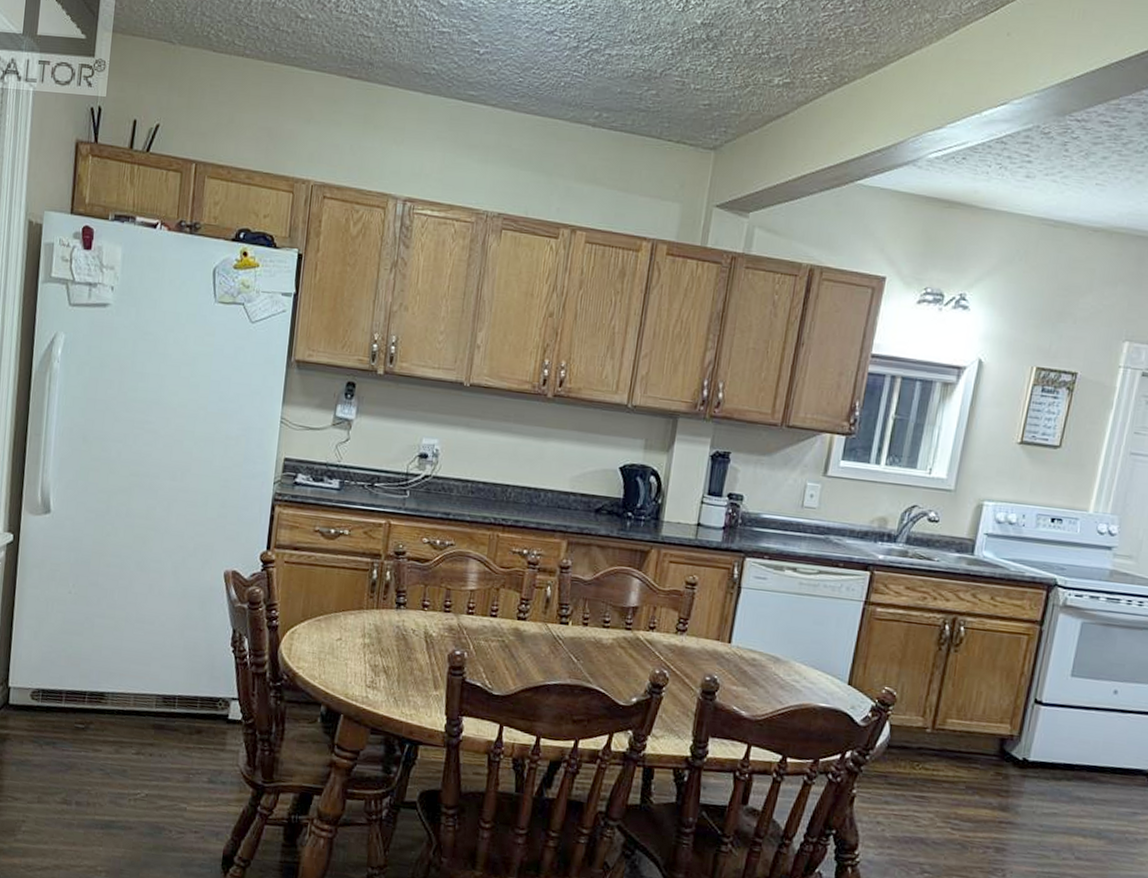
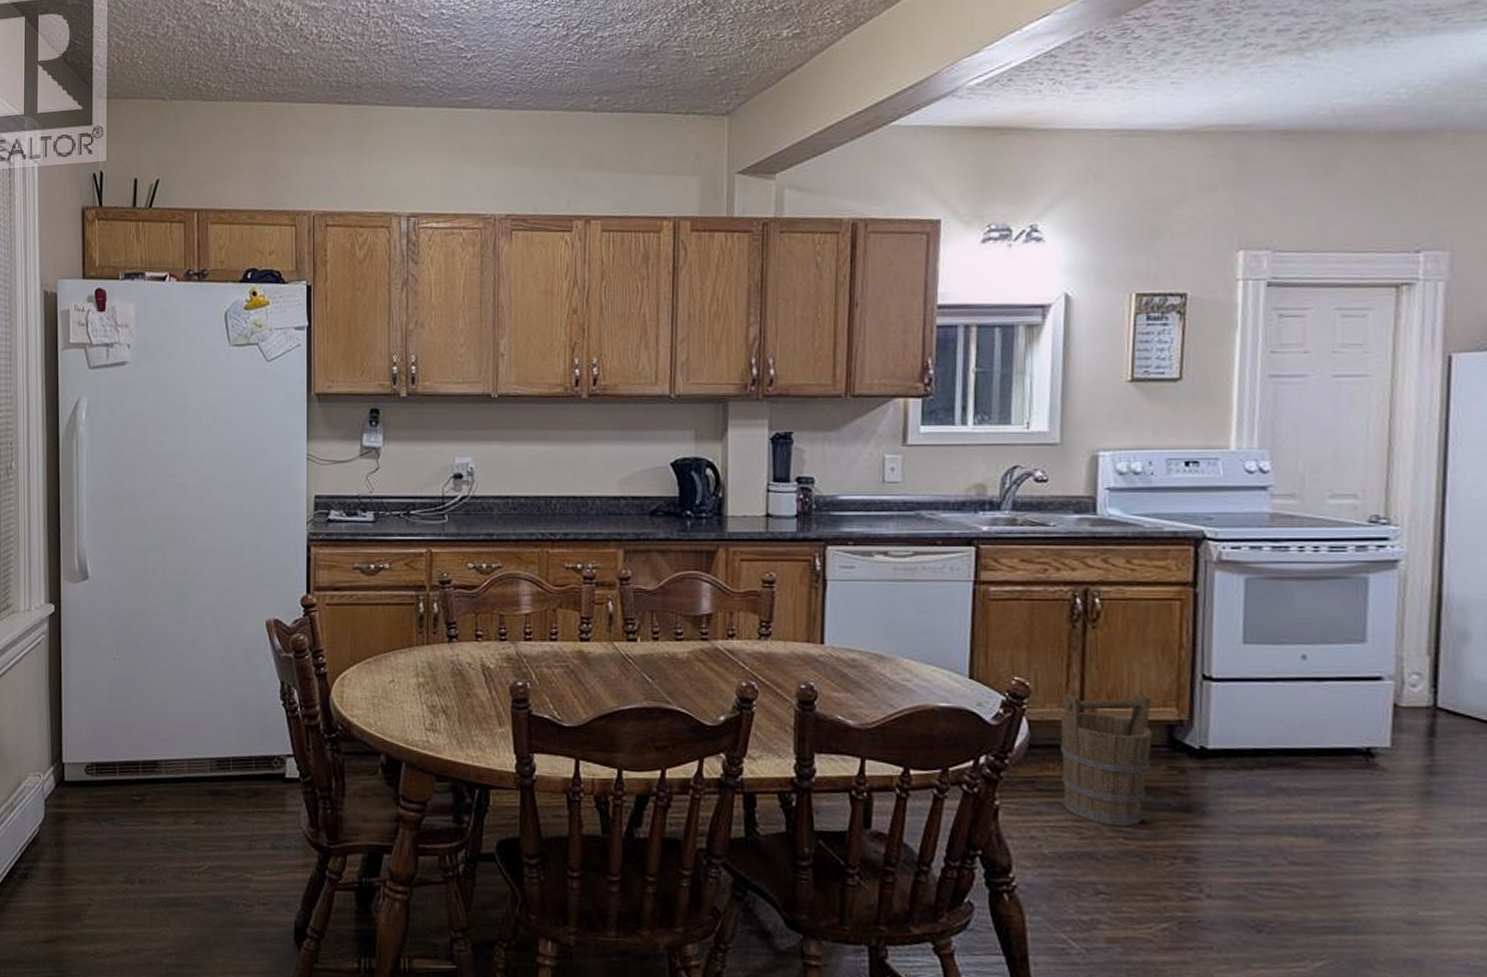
bucket: none [907,705,991,820] -> present [1060,693,1154,827]

